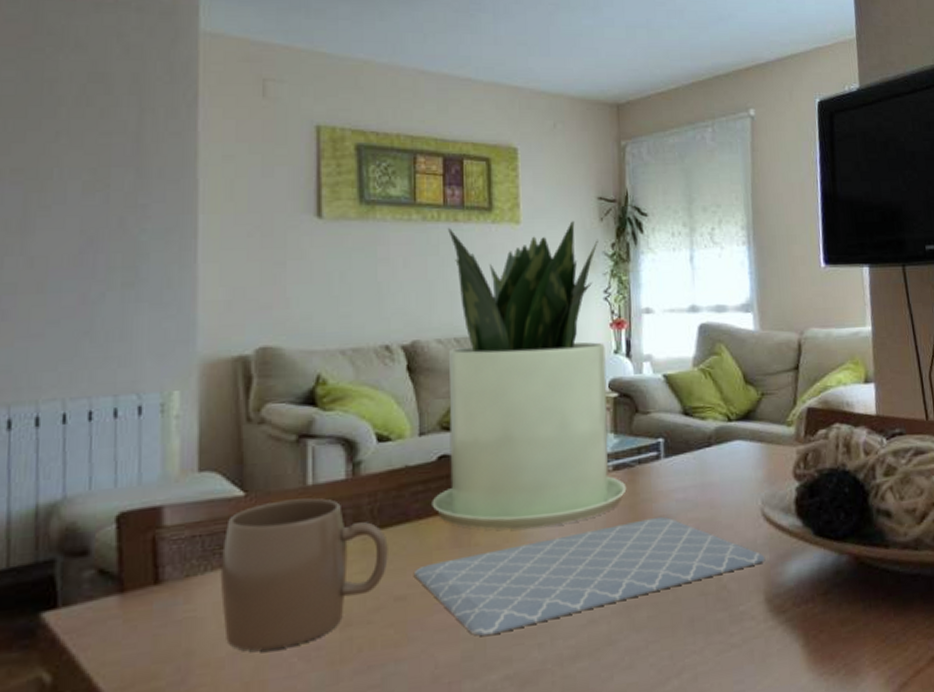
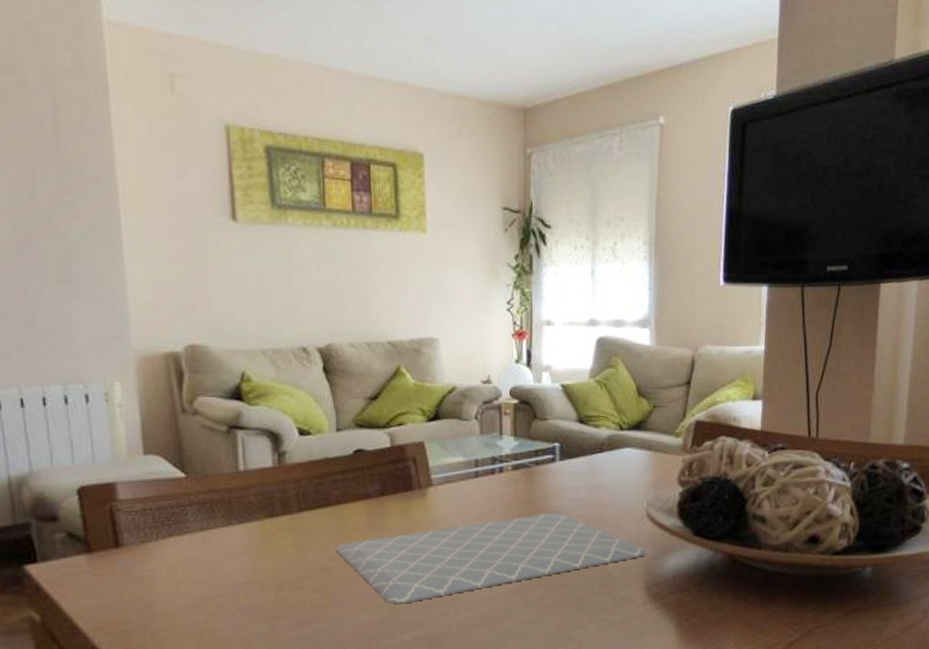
mug: present [220,498,388,651] -> none [169,481,313,605]
planter: present [432,221,627,530] -> none [349,231,524,517]

